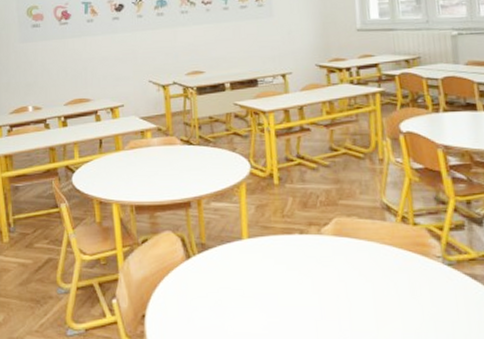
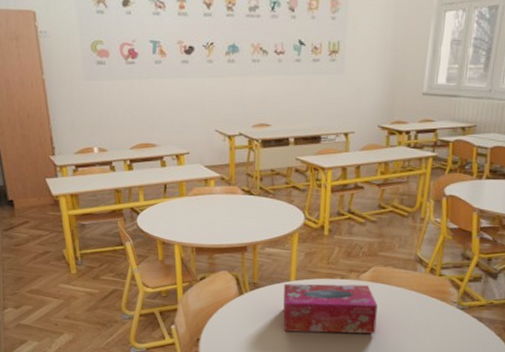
tissue box: none [235,240,351,302] -> present [283,283,378,334]

